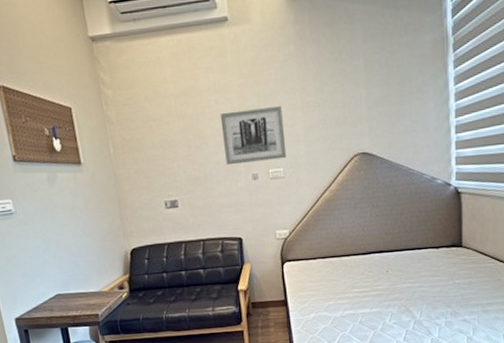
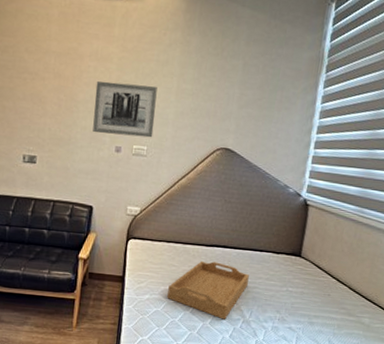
serving tray: none [332,268,412,324] -> present [167,261,249,320]

